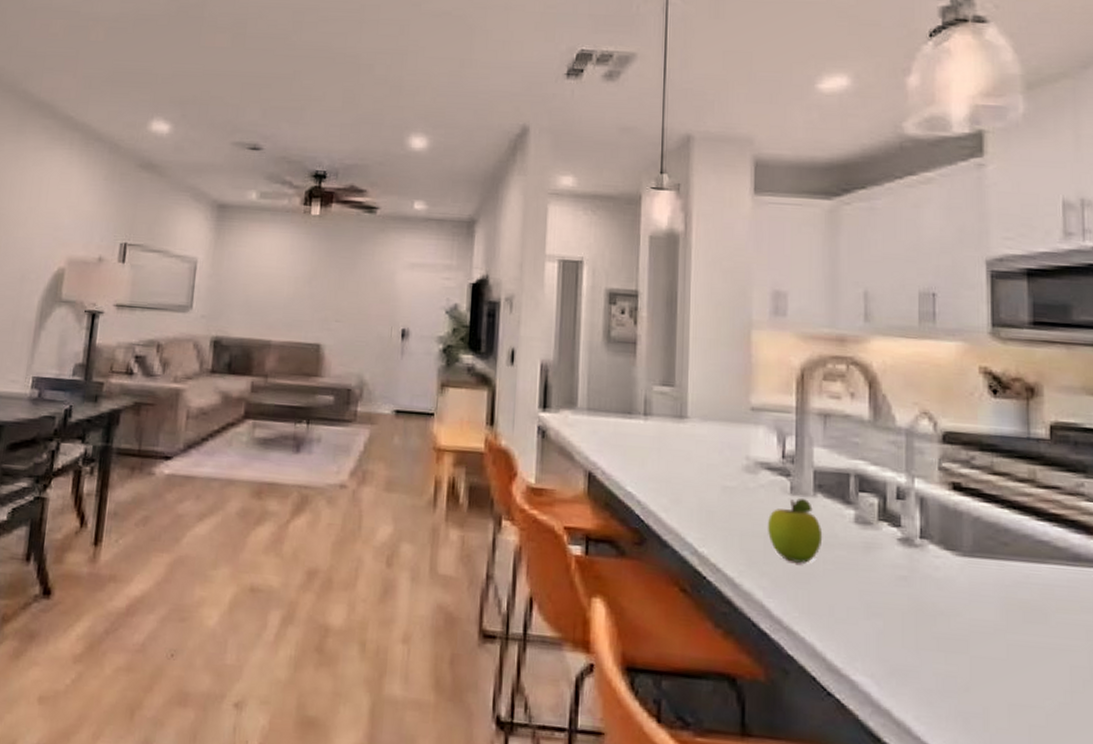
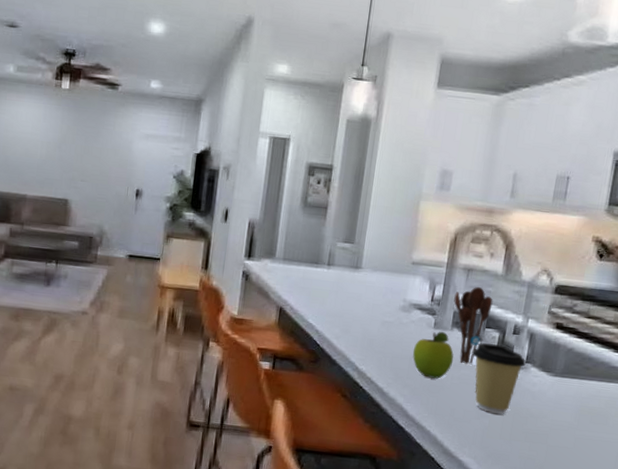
utensil holder: none [812,436,863,543] -> present [454,286,493,365]
coffee cup: none [847,512,921,613] -> present [472,343,526,415]

